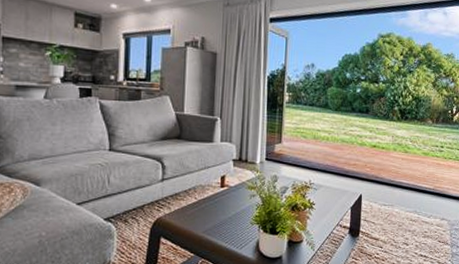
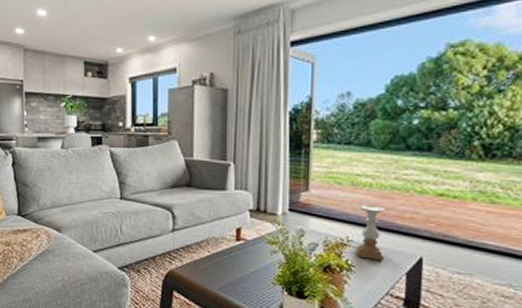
candle holder: none [315,155,337,199] -> present [355,205,385,261]

